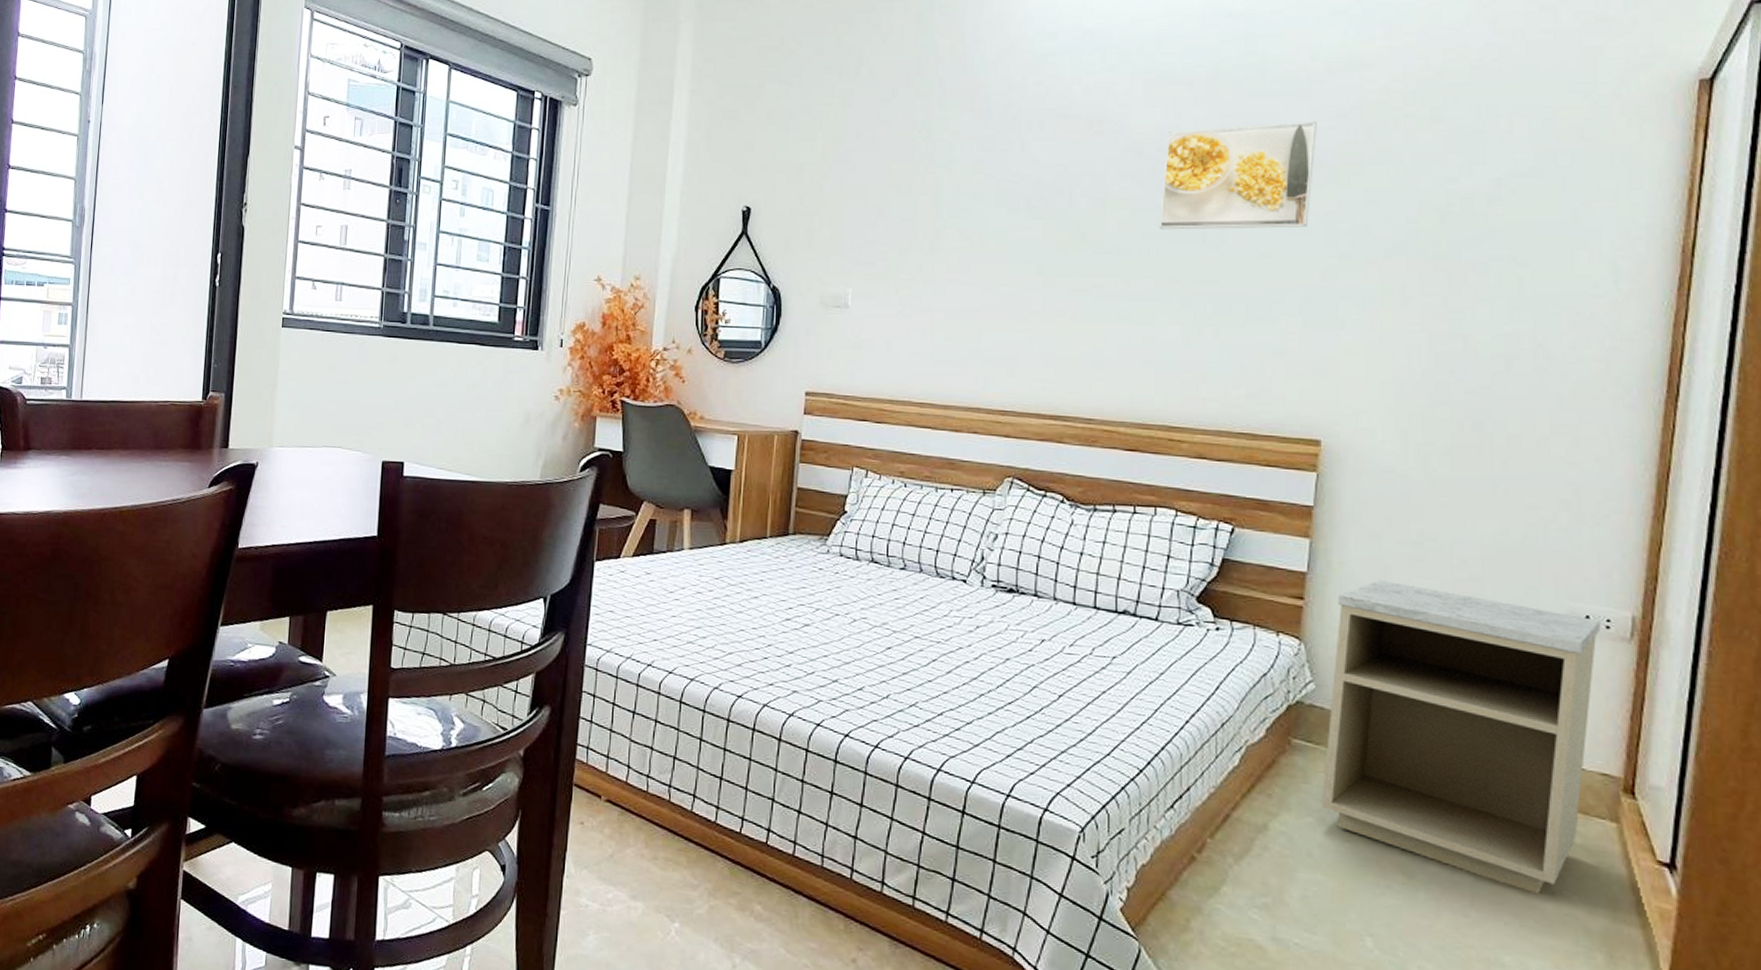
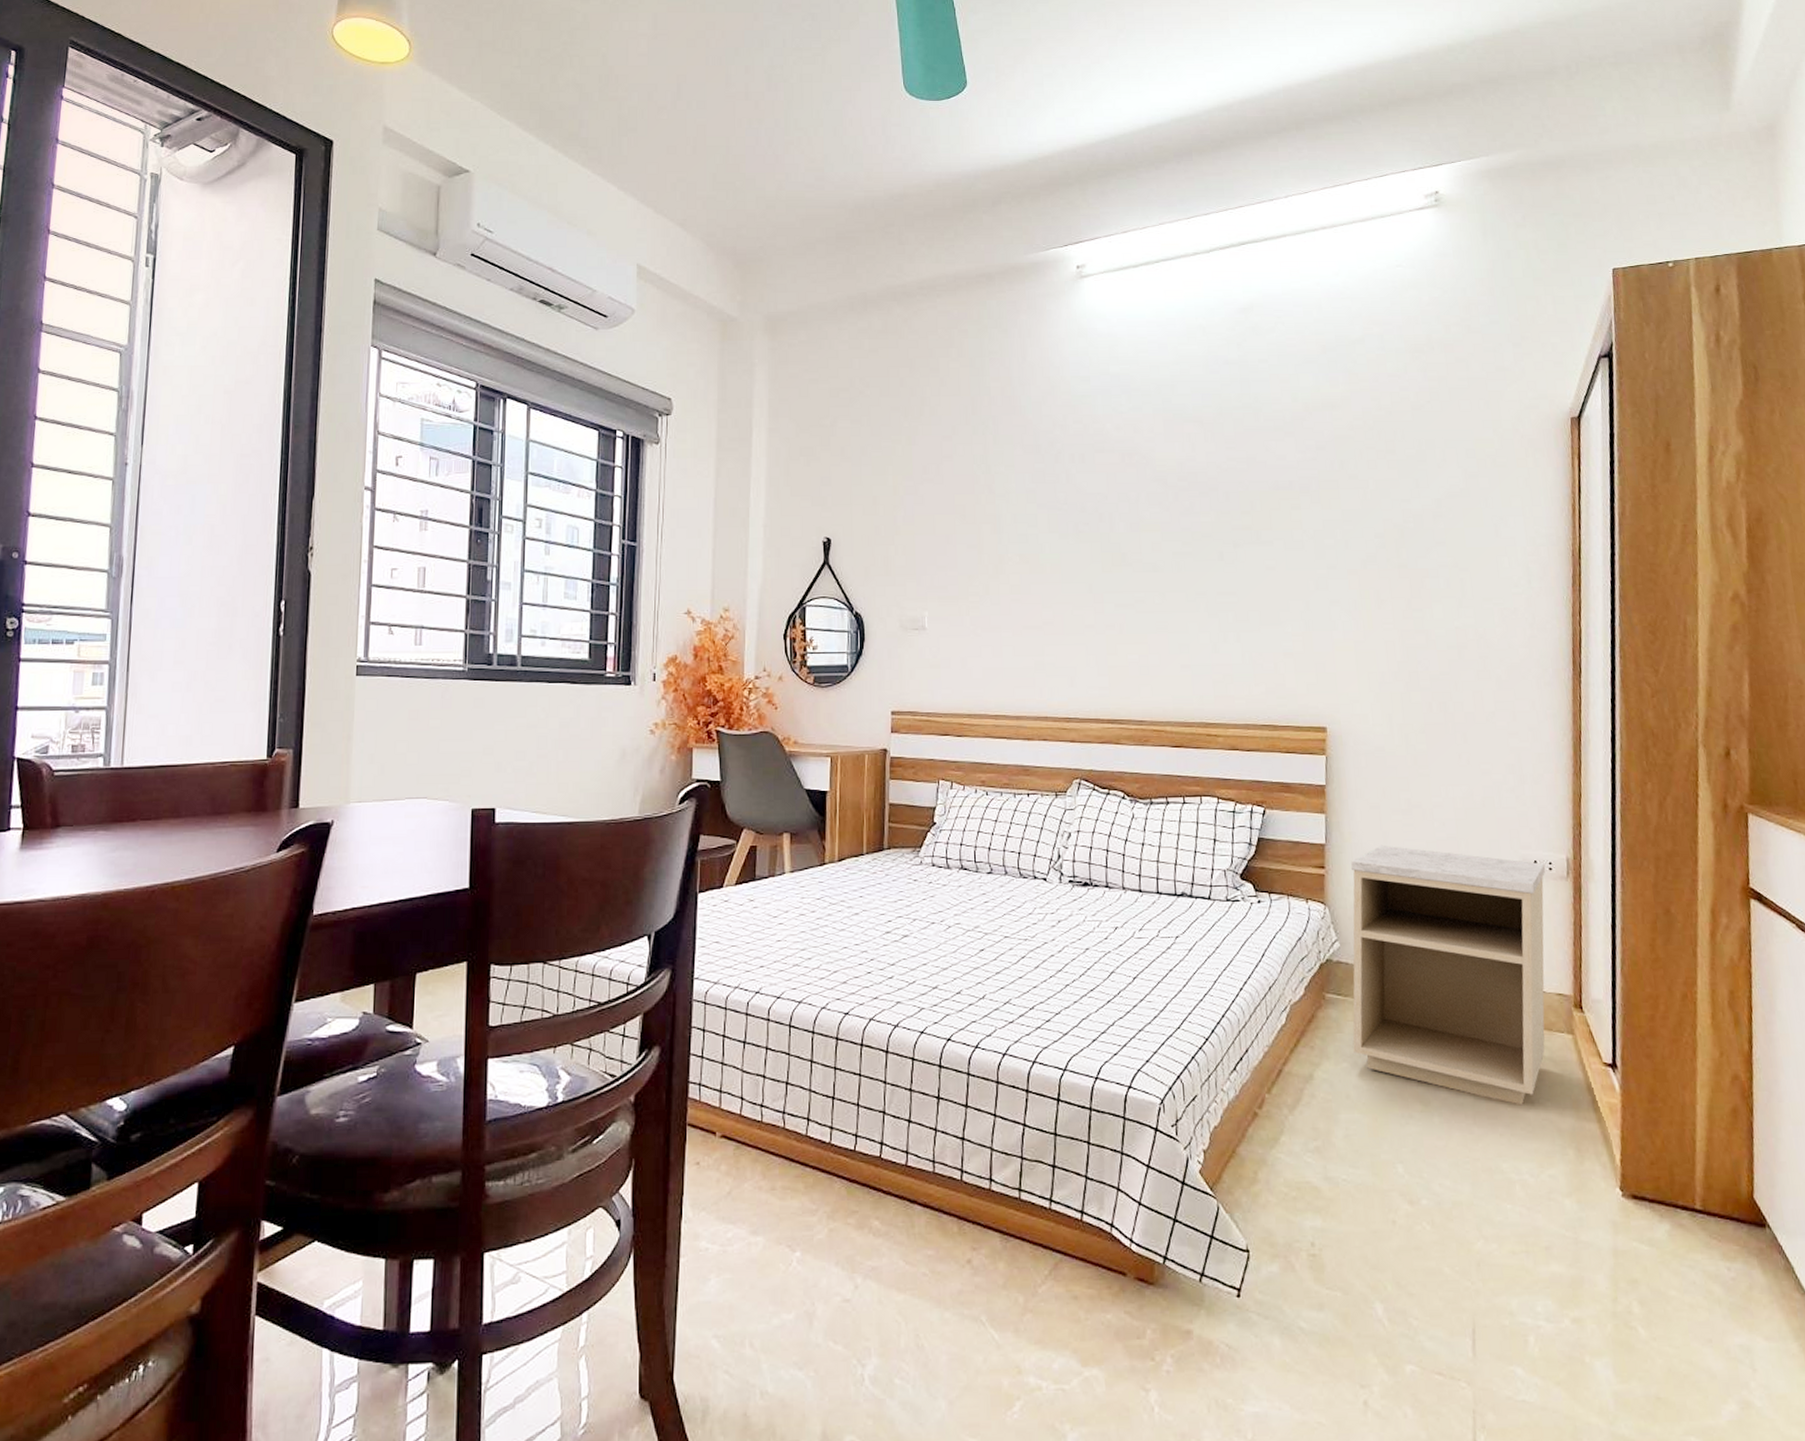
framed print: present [1159,121,1317,230] -> none [1184,453,1302,549]

